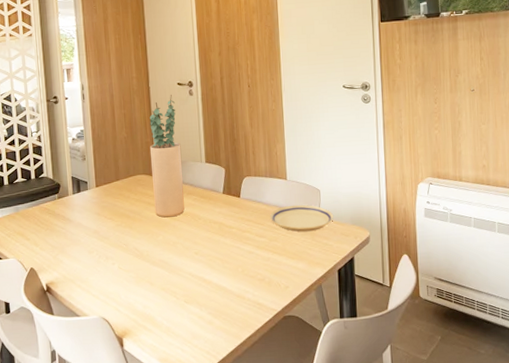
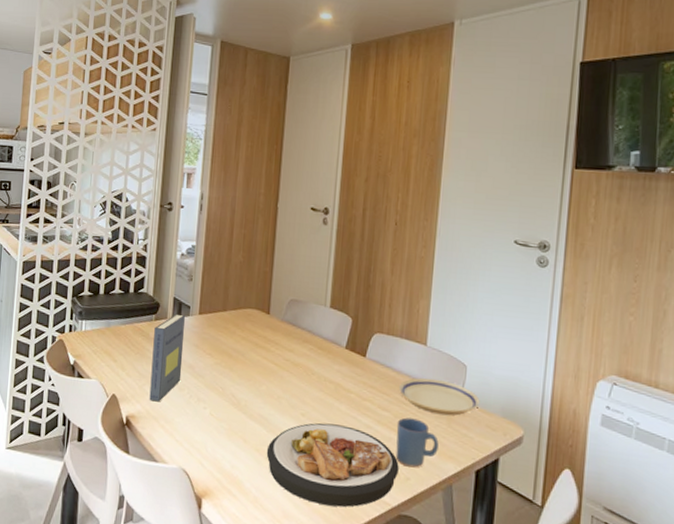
book: none [59,189,89,267] -> present [149,313,185,402]
vase: present [149,95,185,218] -> none [262,220,304,366]
plate: none [170,255,279,322] -> present [266,422,399,507]
mug: none [272,239,307,278] -> present [395,417,439,468]

